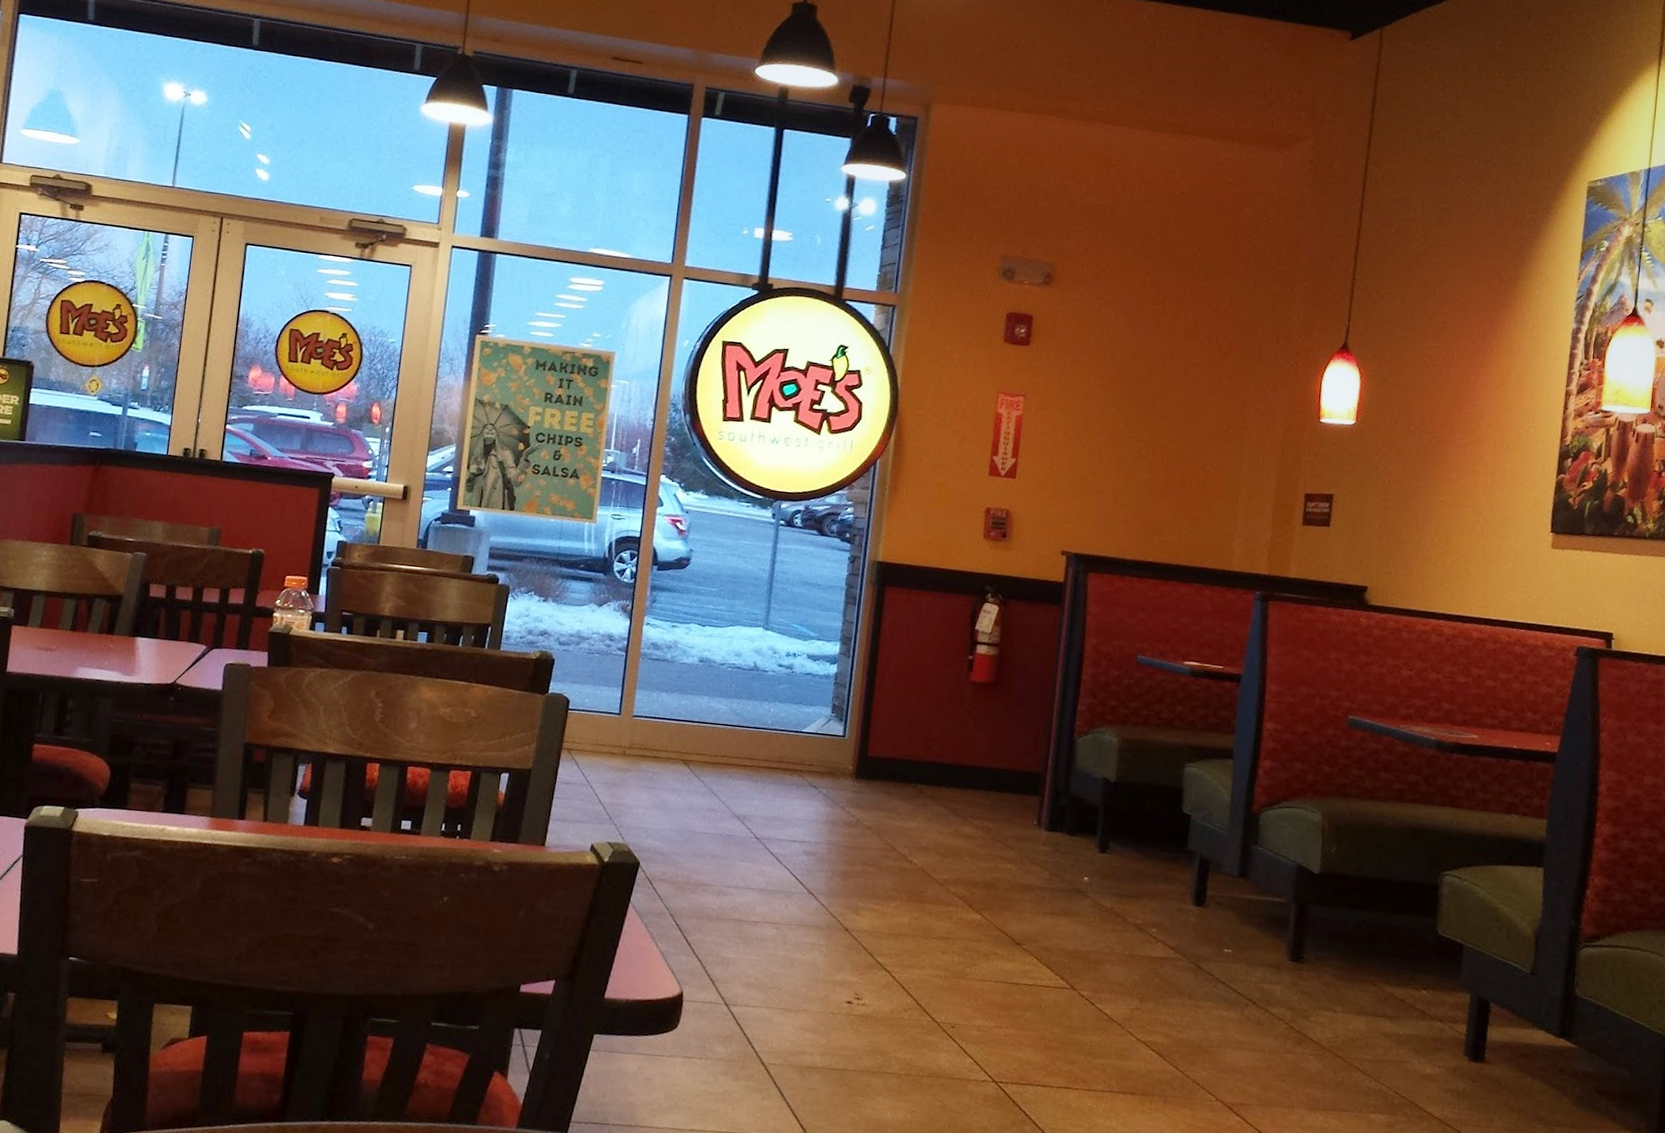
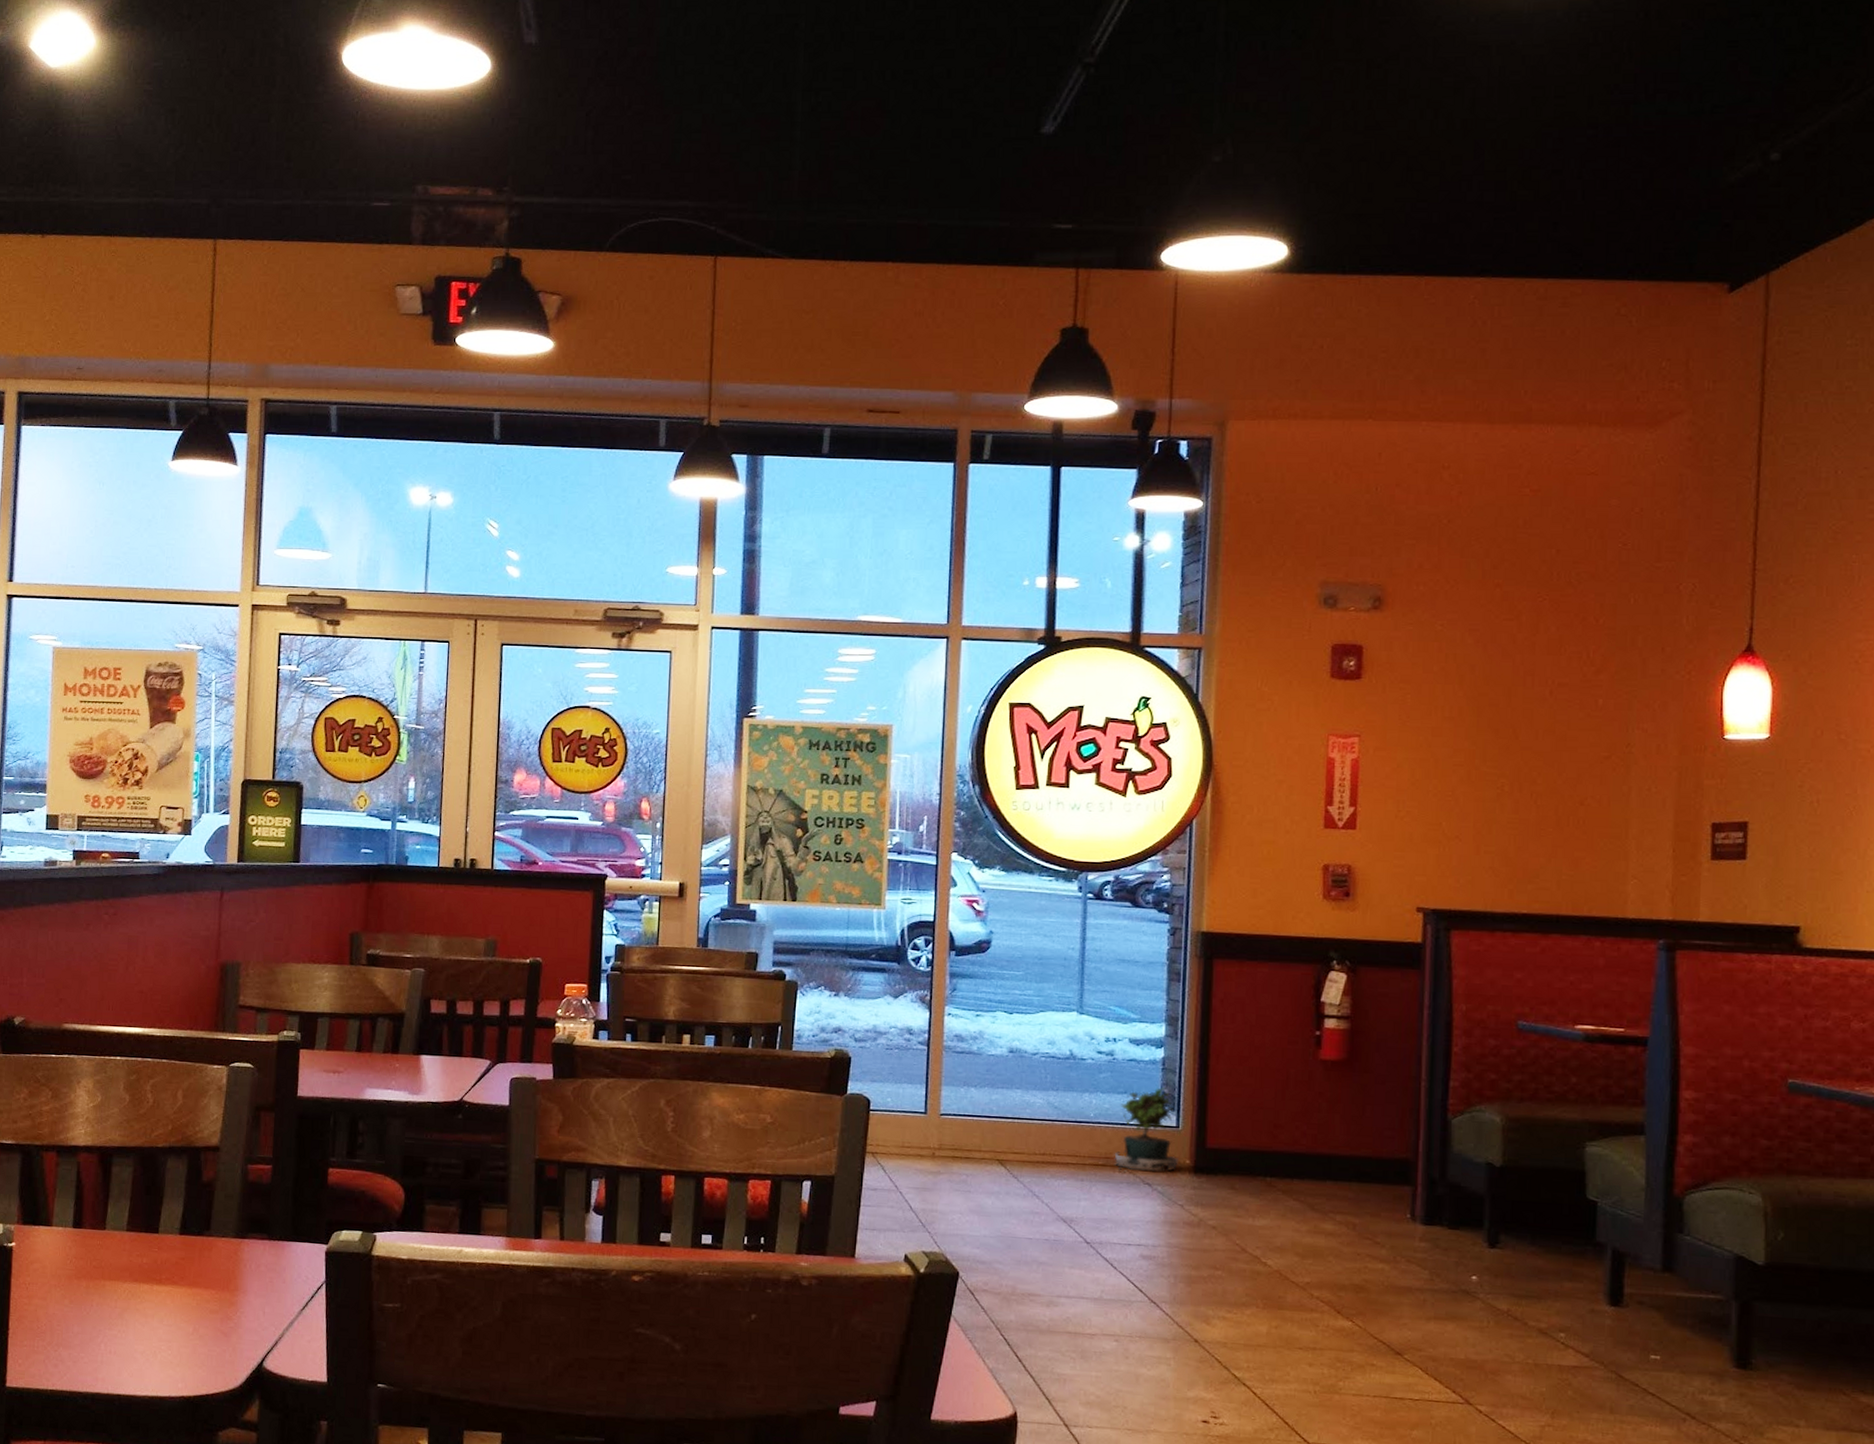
potted plant: none [785,700,844,777] -> present [1113,1088,1180,1173]

